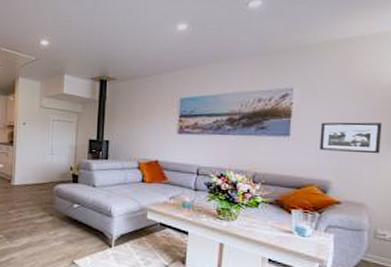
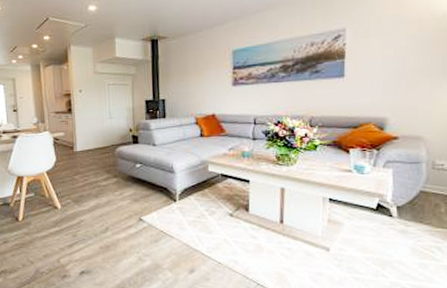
picture frame: present [320,122,383,154] -> none [375,55,438,88]

